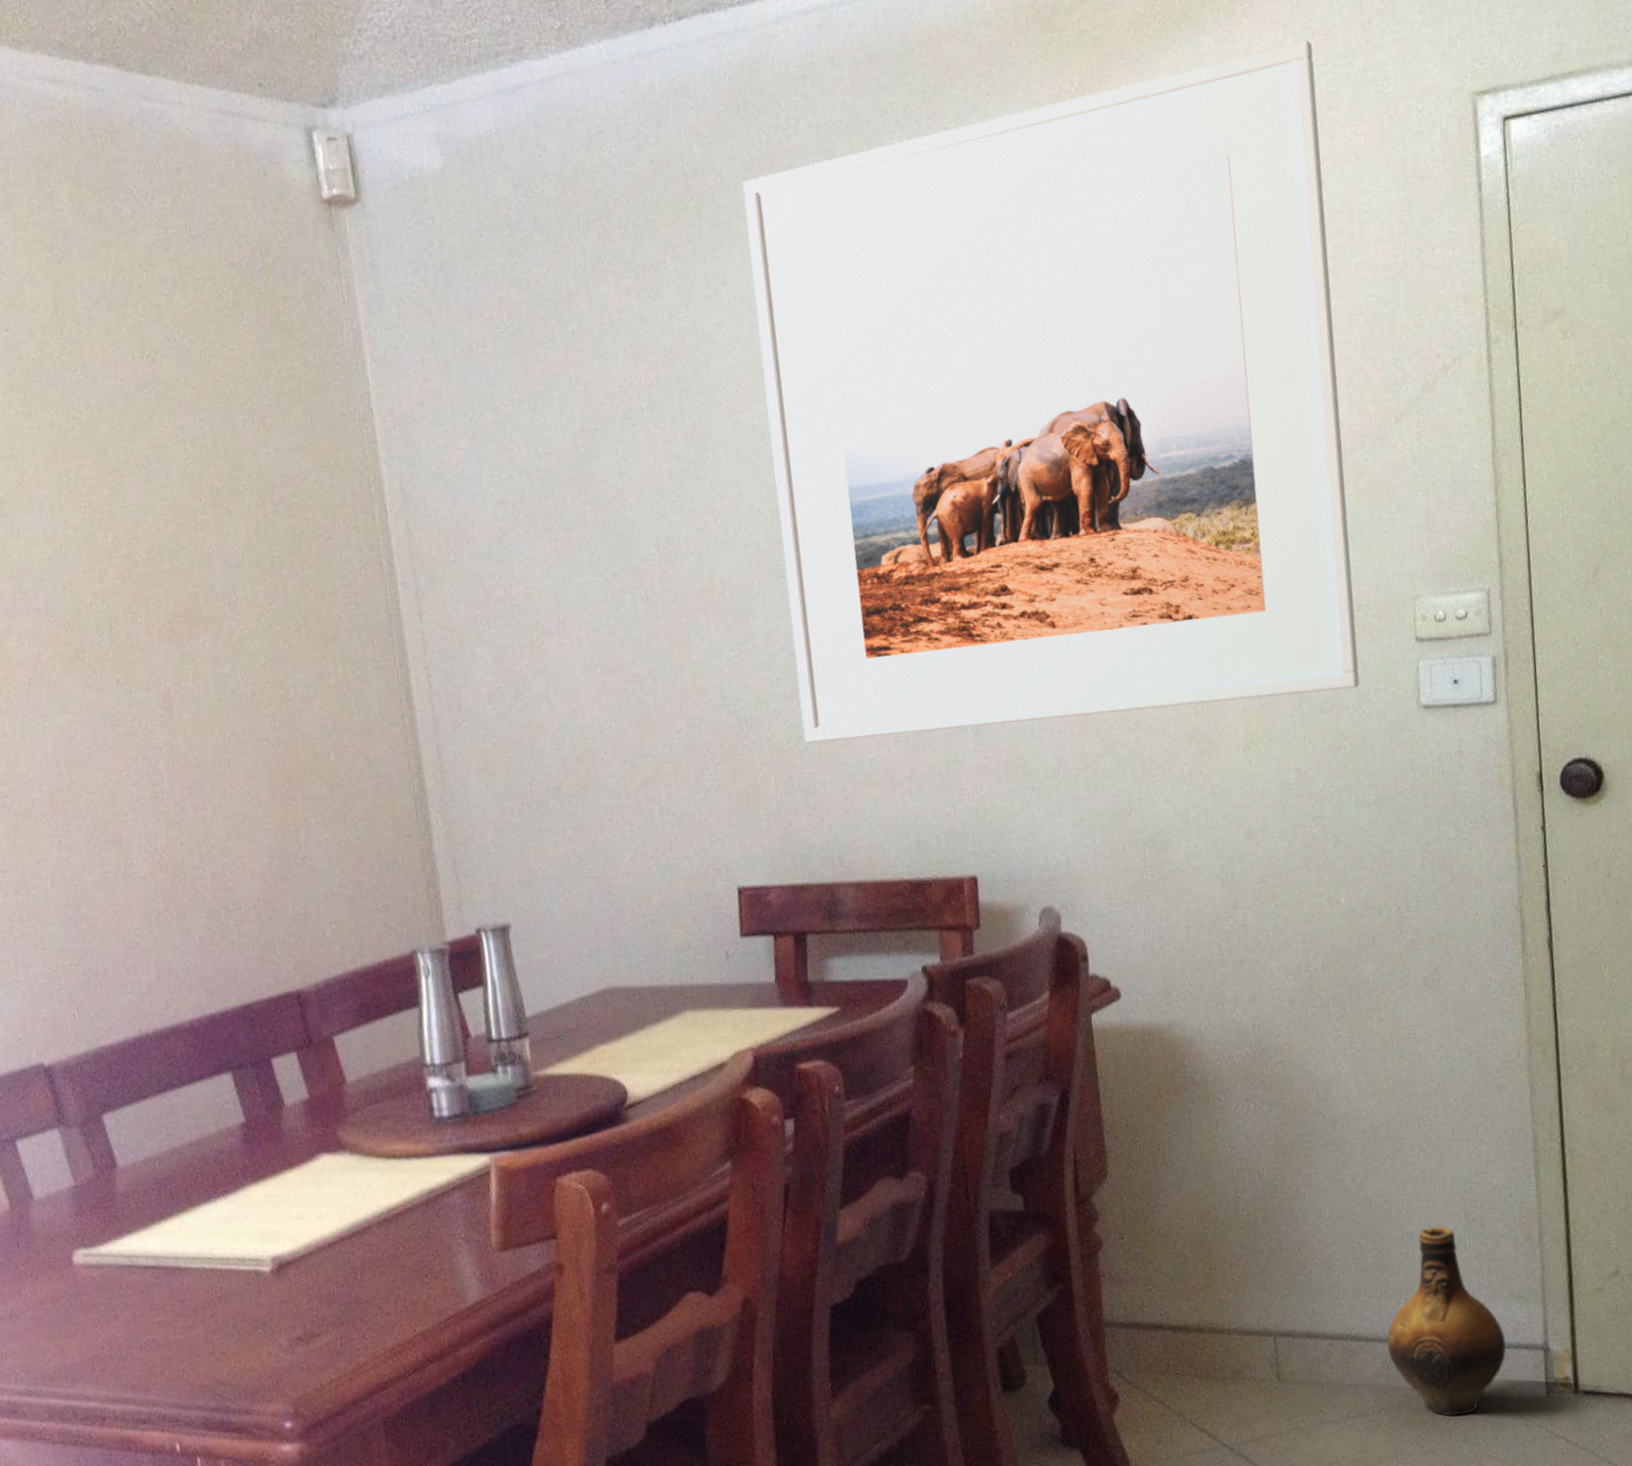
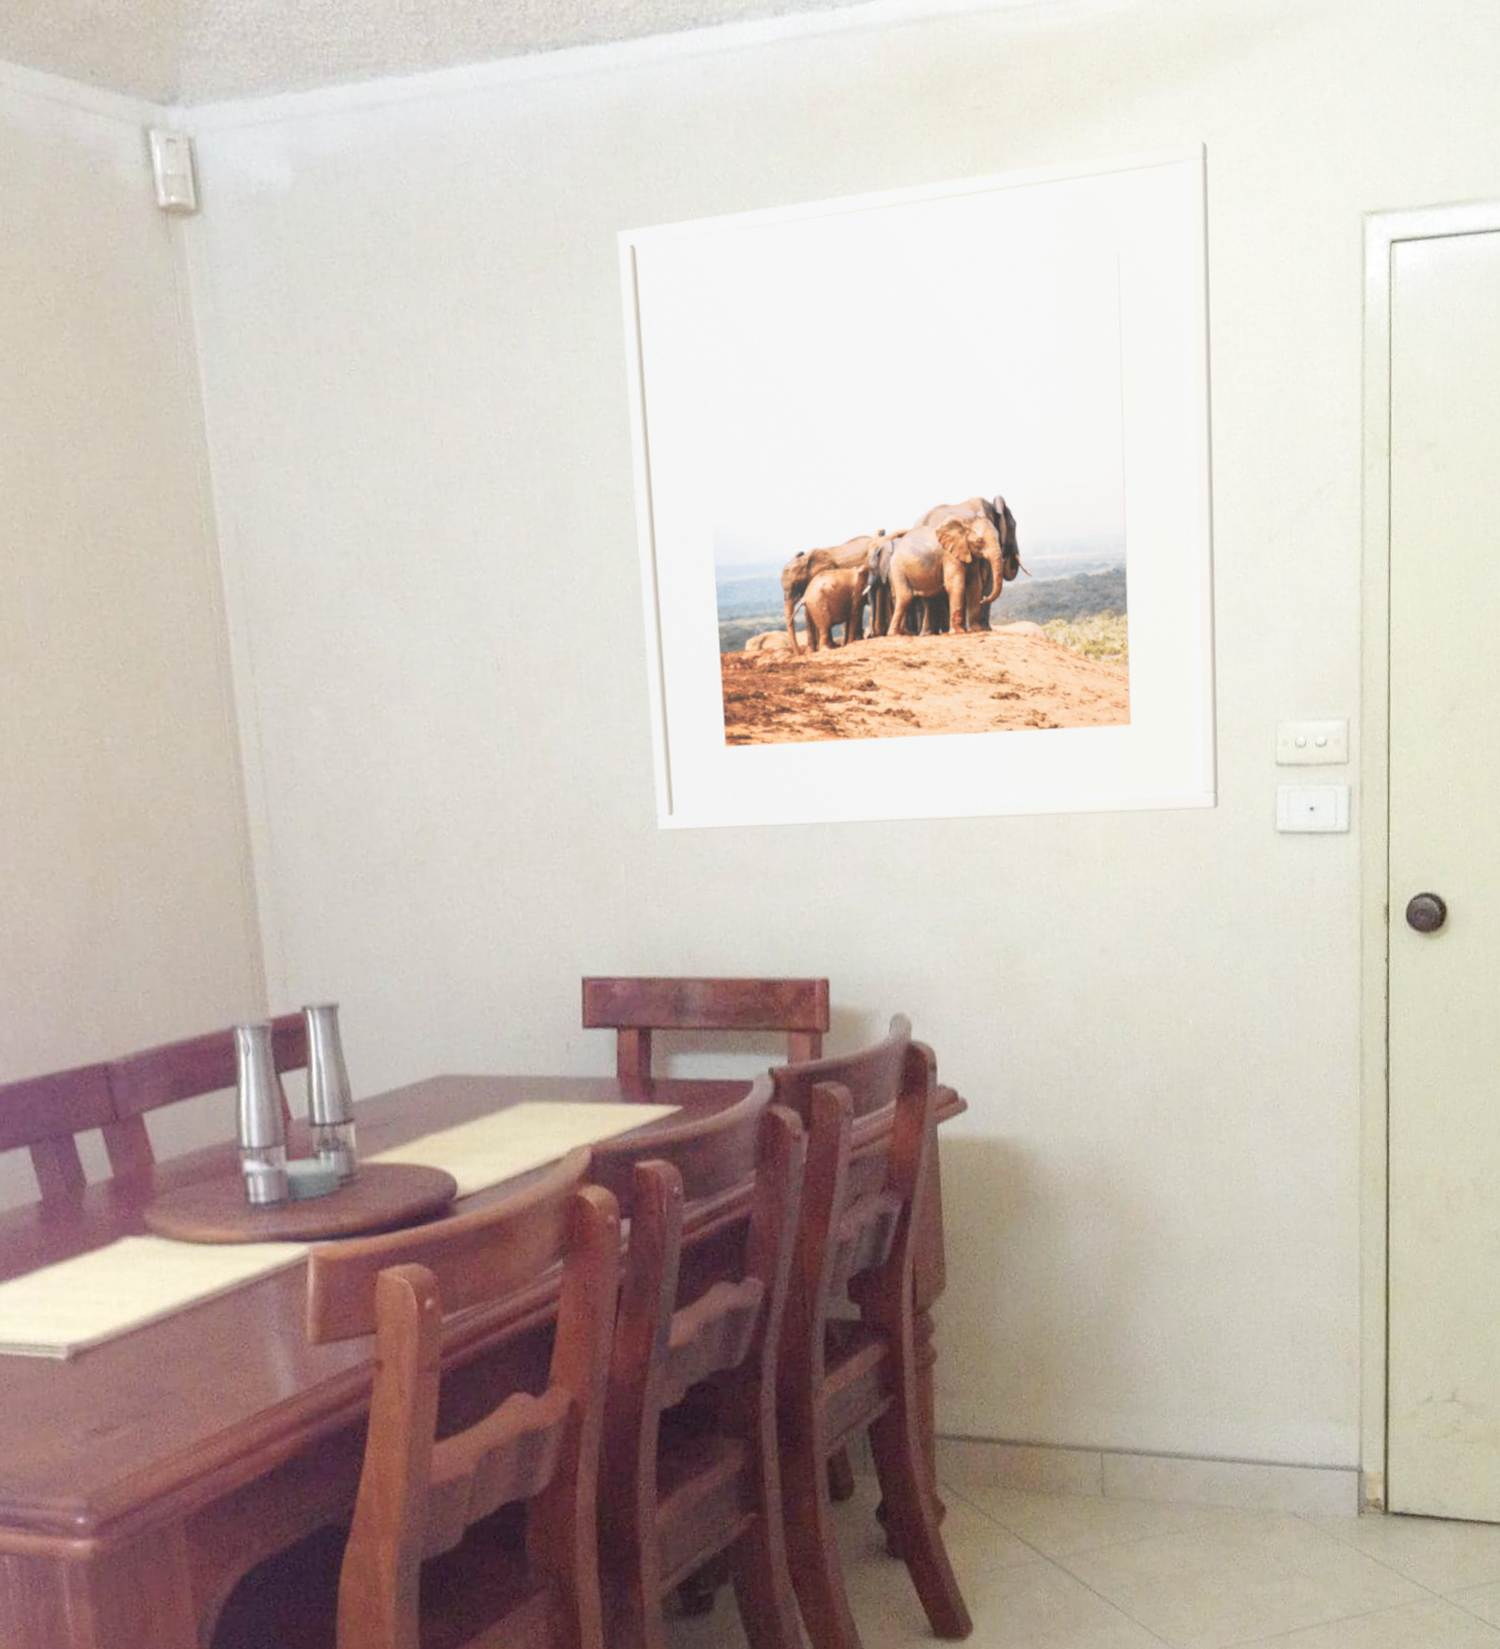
ceramic jug: present [1386,1226,1506,1416] -> none [1209,1348,1323,1535]

